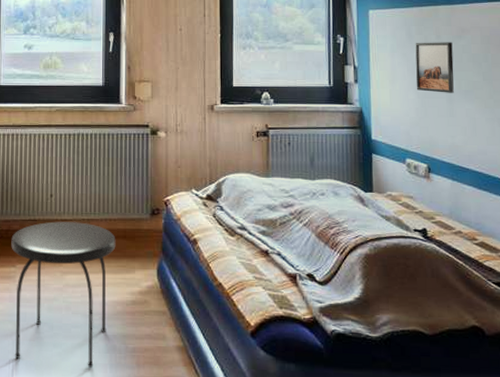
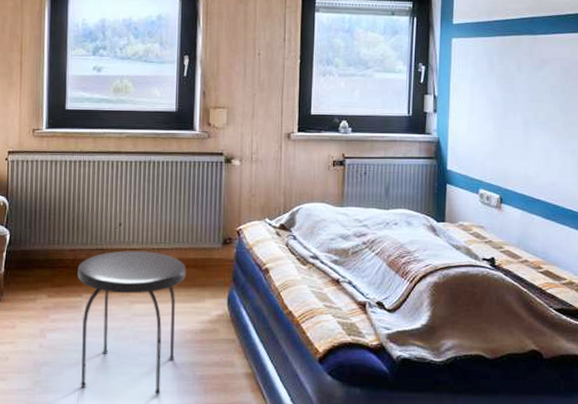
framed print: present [415,42,454,93] -> none [494,72,532,125]

